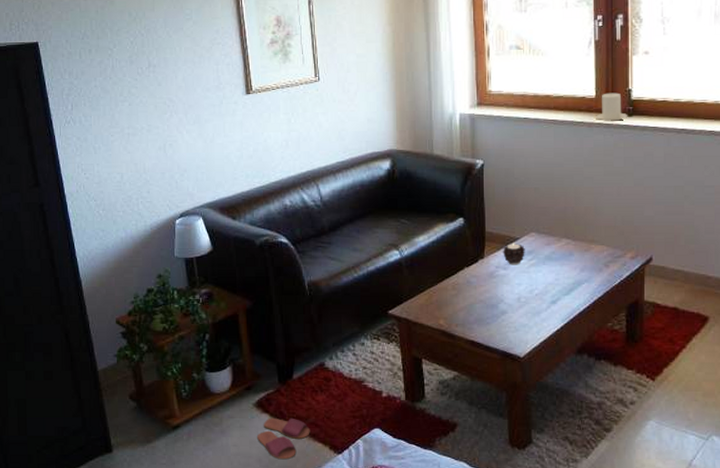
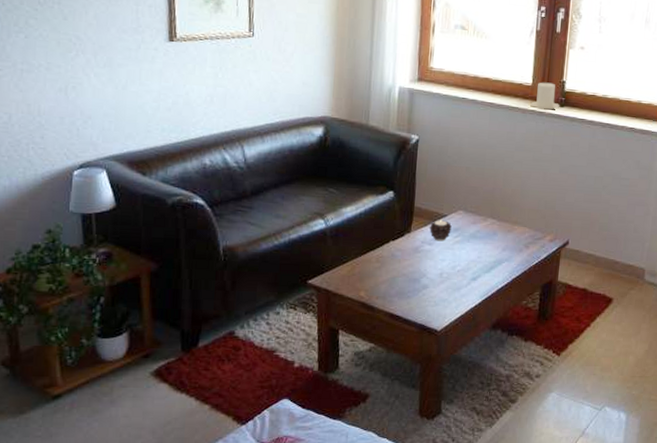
slippers: present [257,417,310,460] -> none [152,387,213,431]

